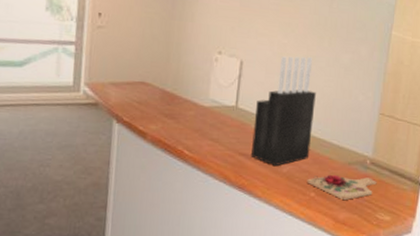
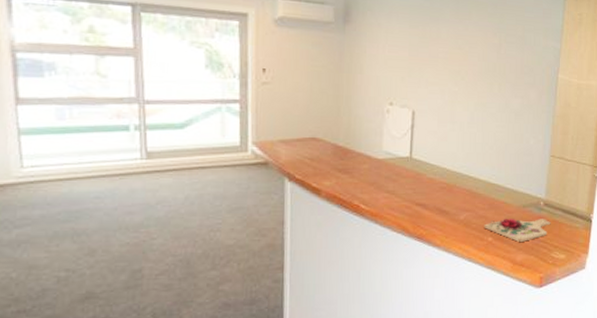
knife block: present [251,56,316,167] -> none [428,103,488,214]

